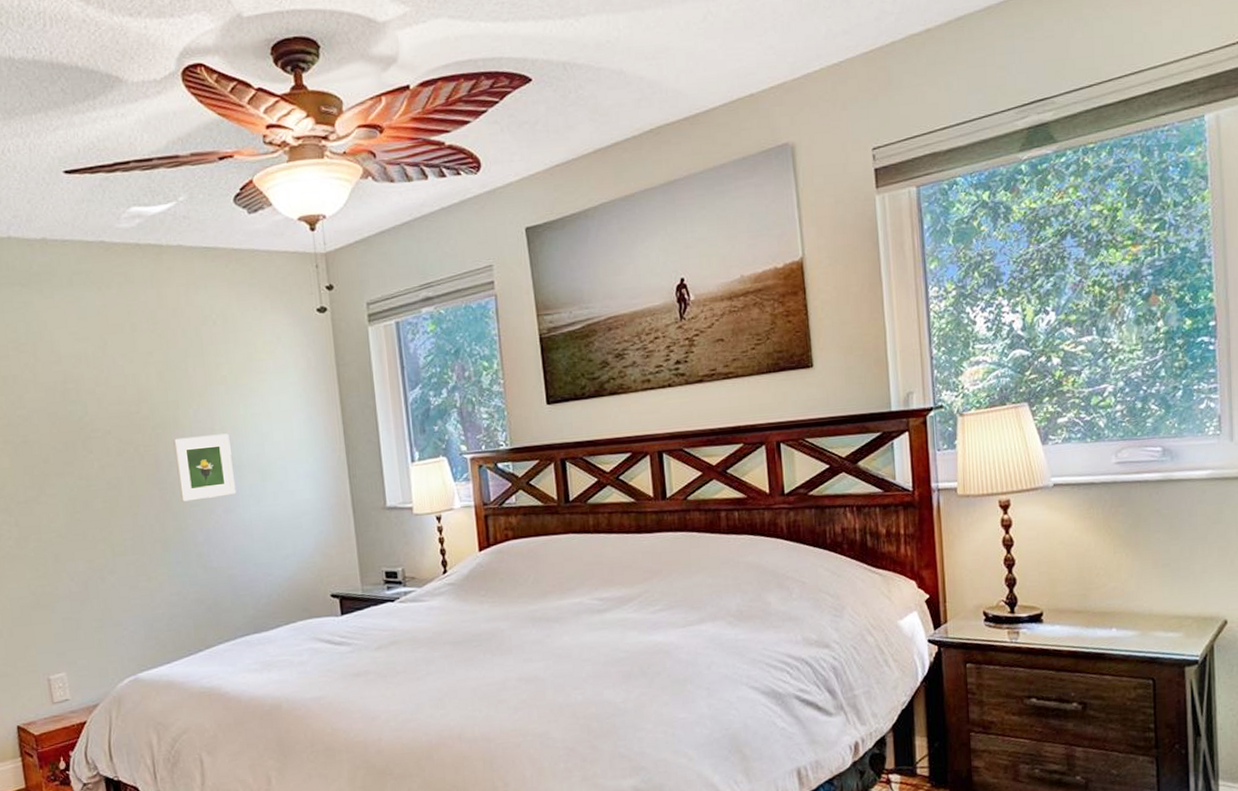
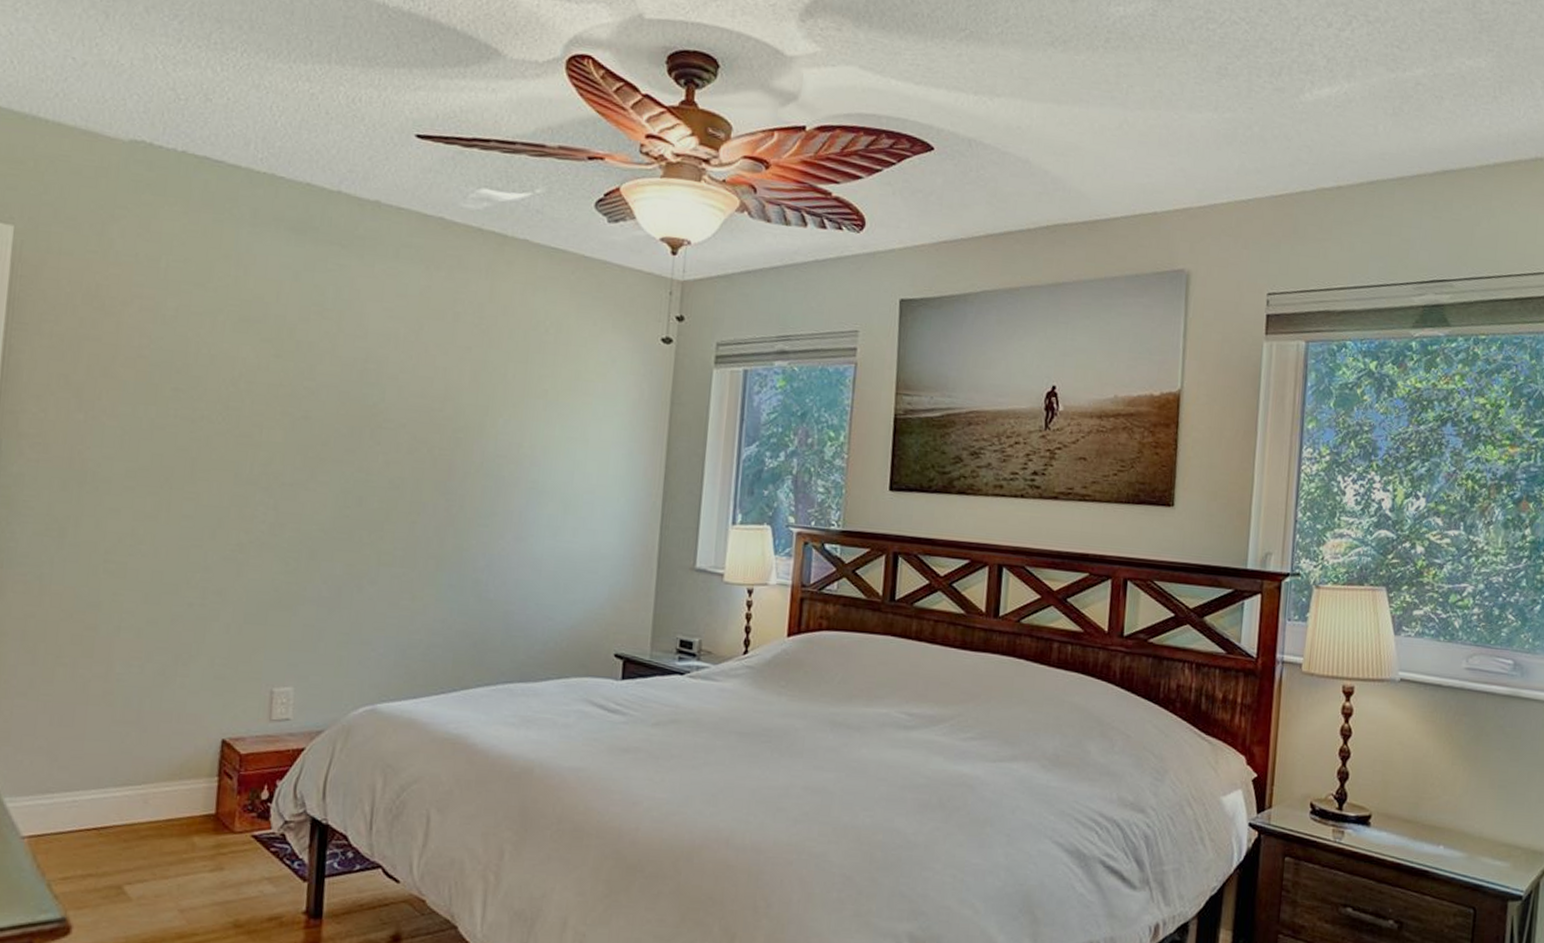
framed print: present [173,433,237,502] -> none [468,447,538,522]

